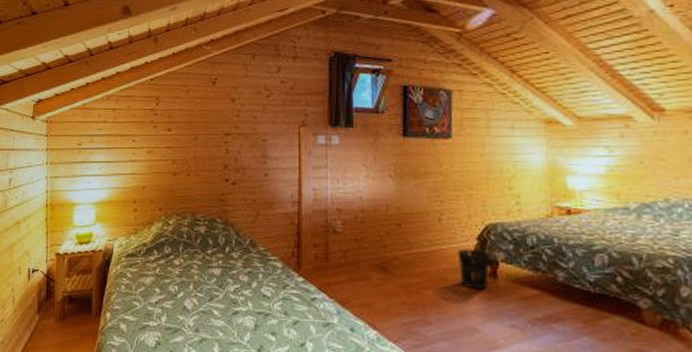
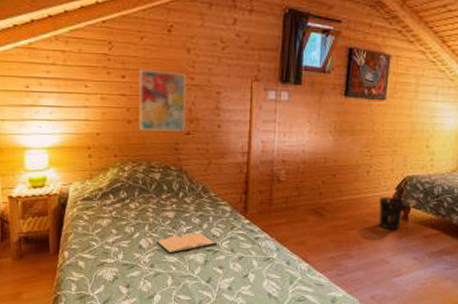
wall art: none [184,121,232,183] -> present [139,69,187,132]
hardback book: none [201,292,268,318] -> present [156,233,217,255]

